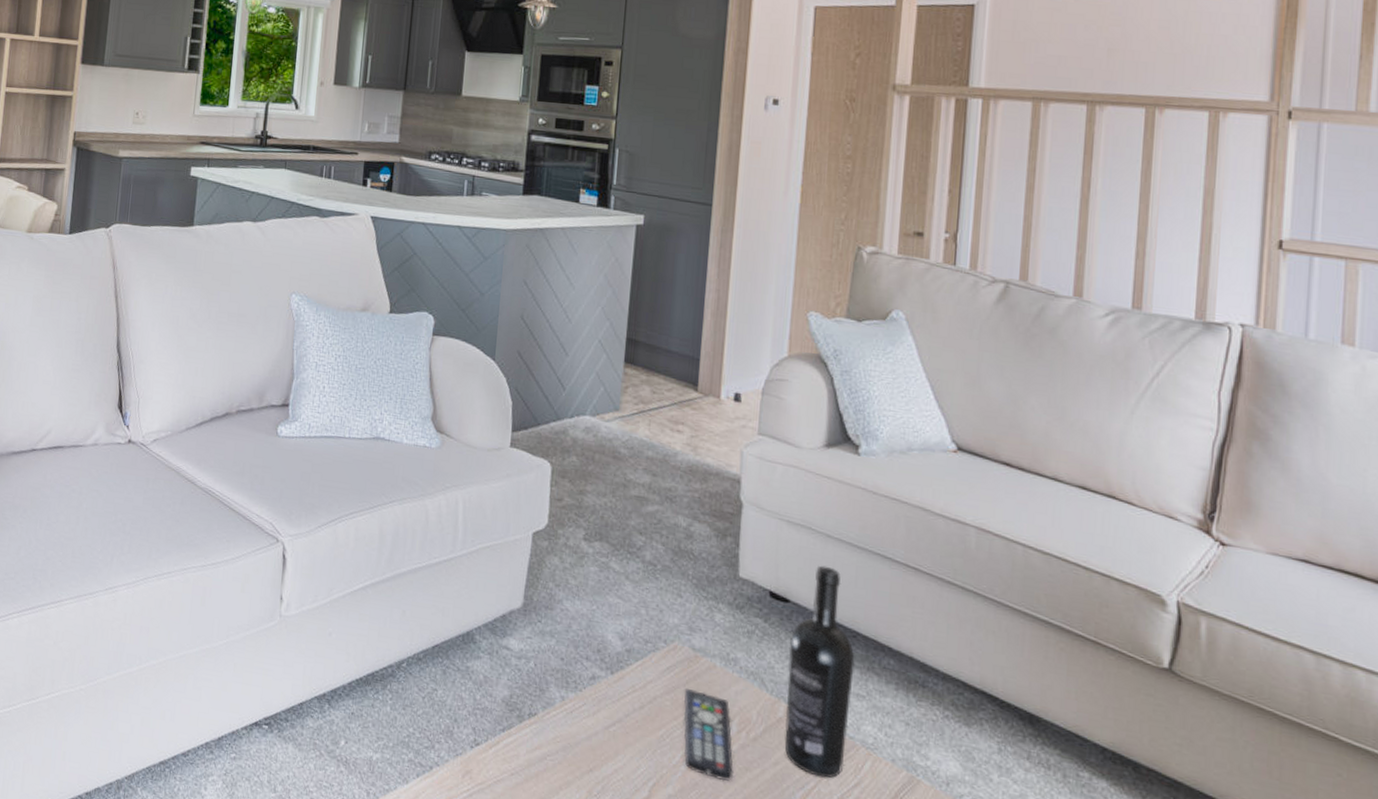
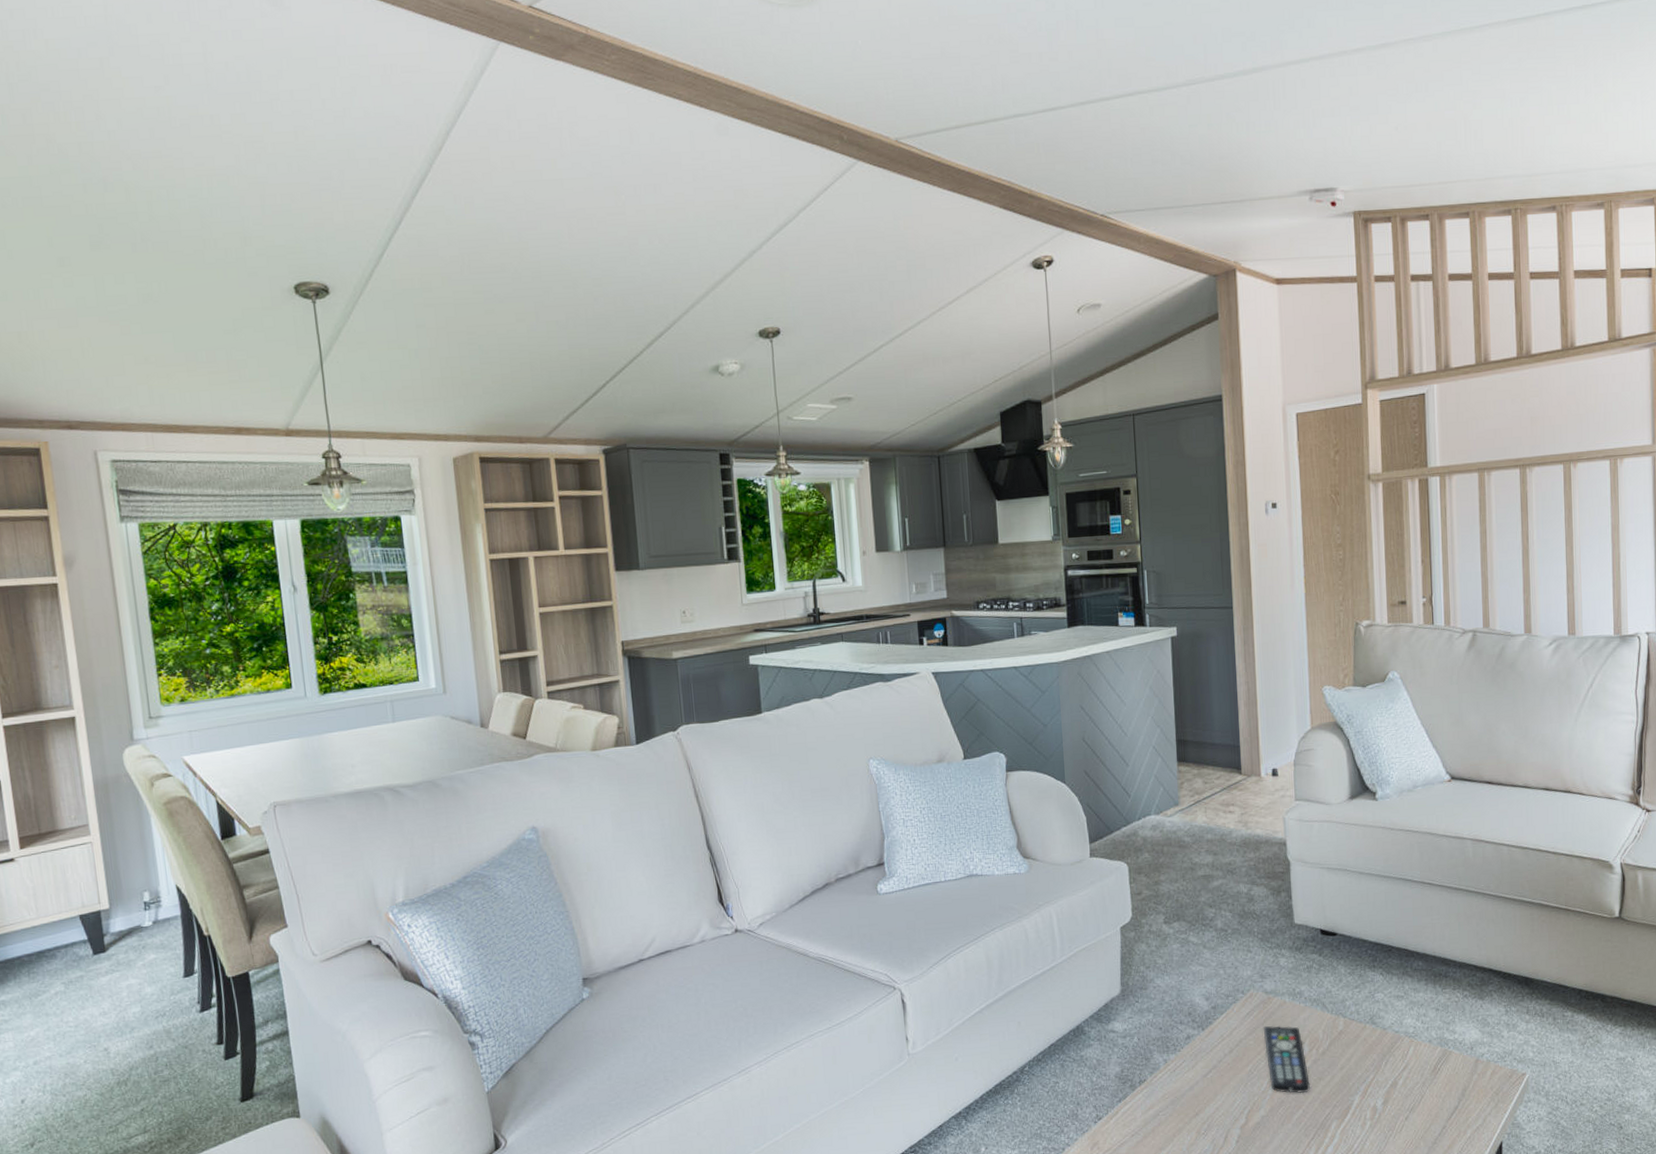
wine bottle: present [784,565,855,779] -> none [1340,898,1394,1070]

